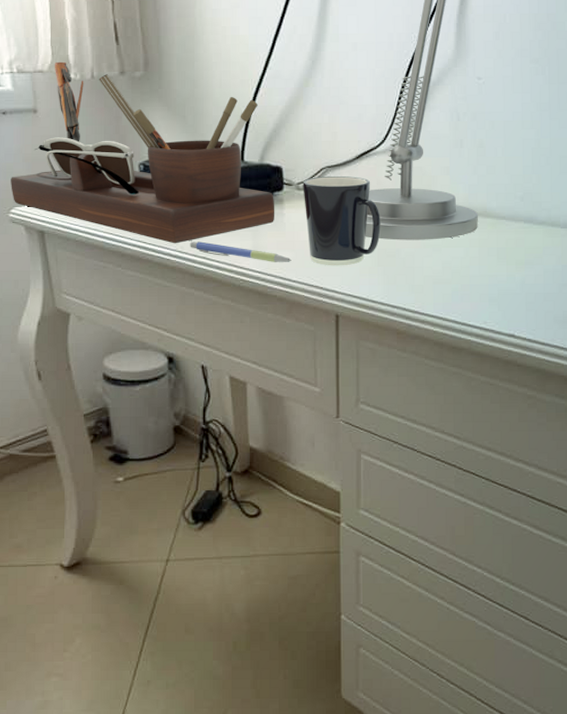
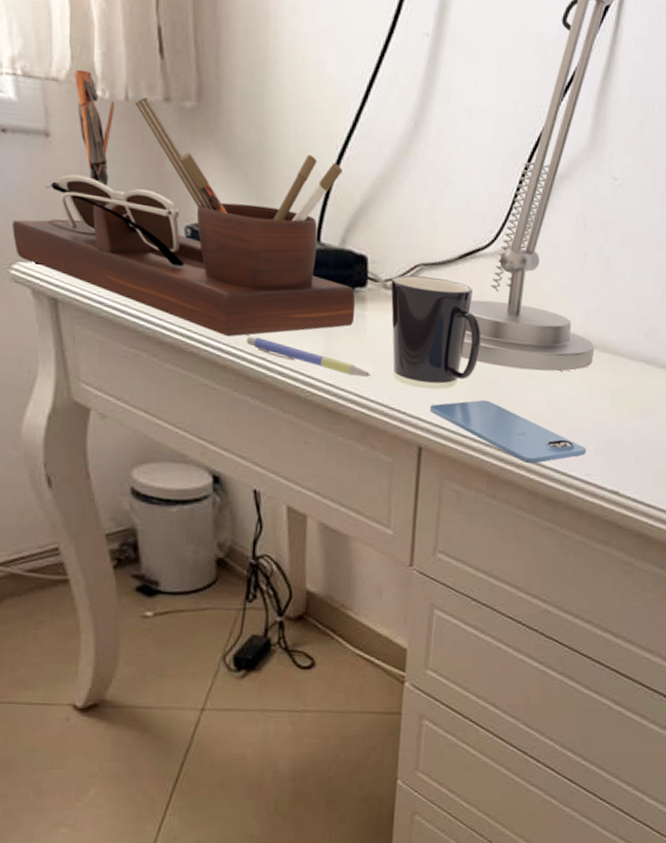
smartphone: none [342,269,482,319] -> present [429,399,587,464]

